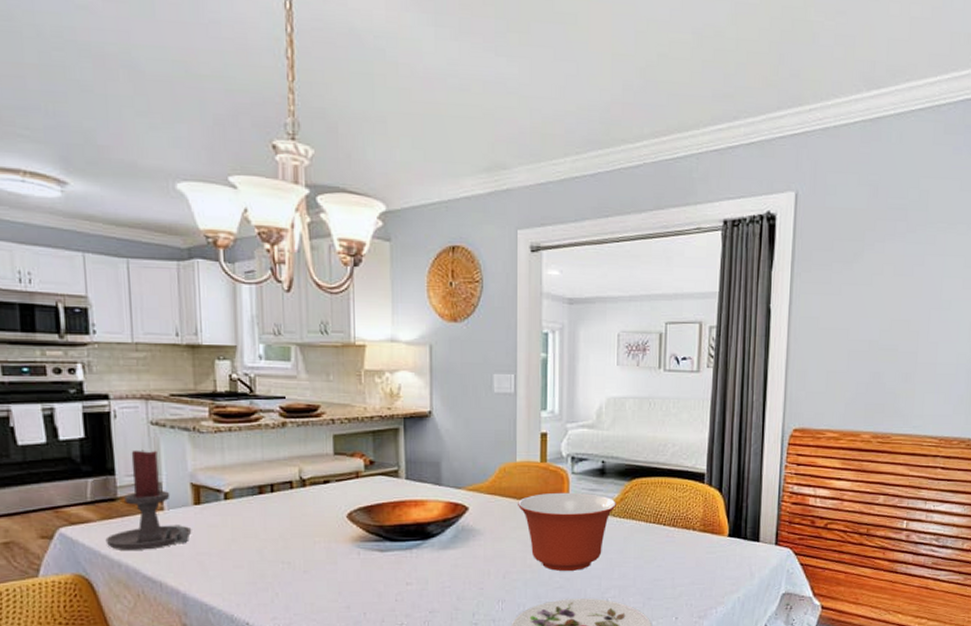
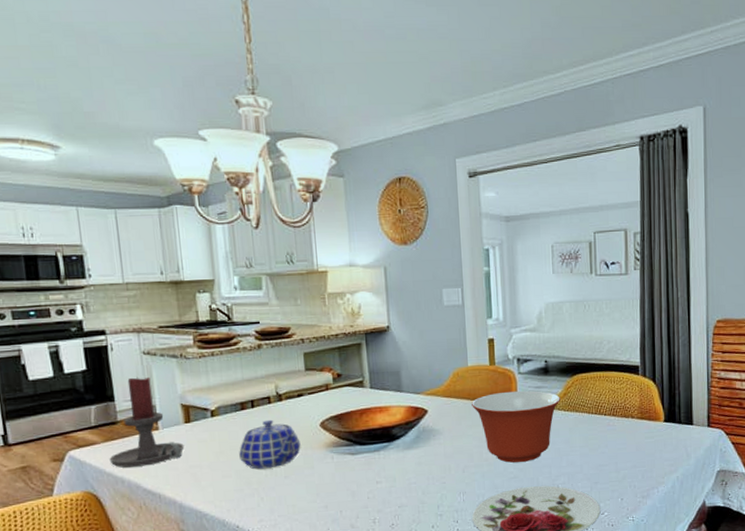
teapot: none [254,507,324,561] -> present [239,419,301,470]

